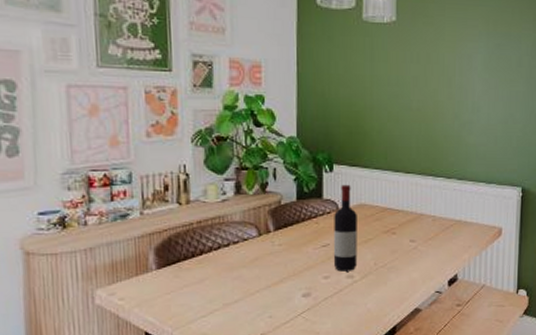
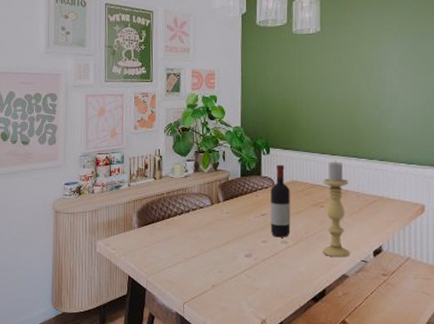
candle holder: none [394,179,425,290] -> present [323,160,350,258]

